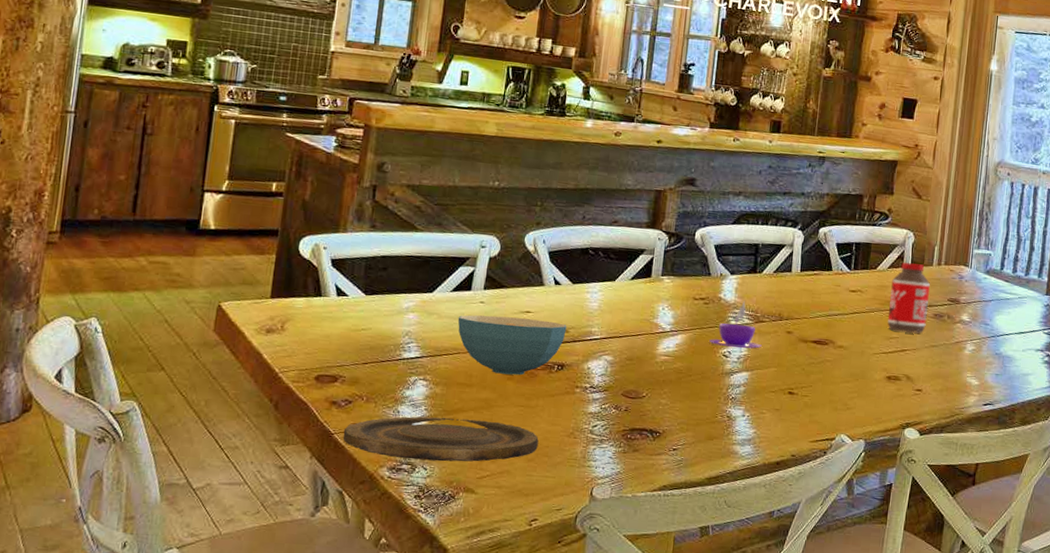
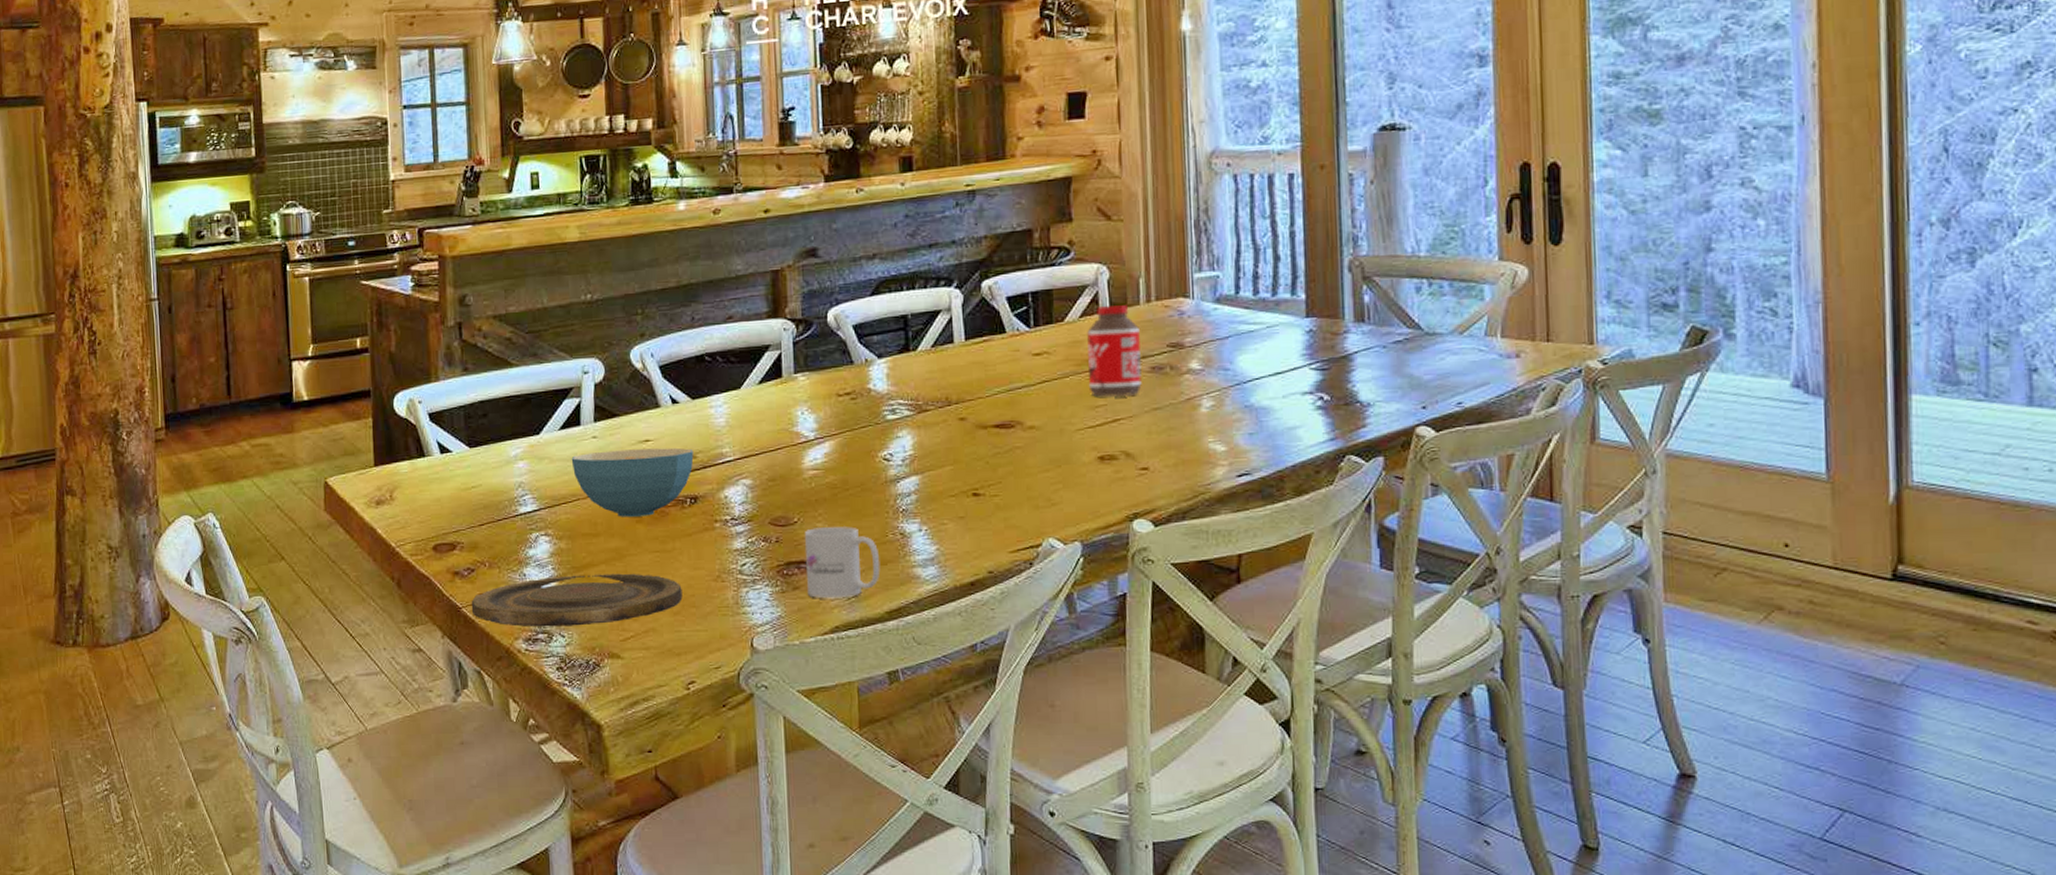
mug: none [645,403,708,463] -> present [805,526,881,599]
coffee cup: present [709,300,762,349] -> none [864,387,930,448]

